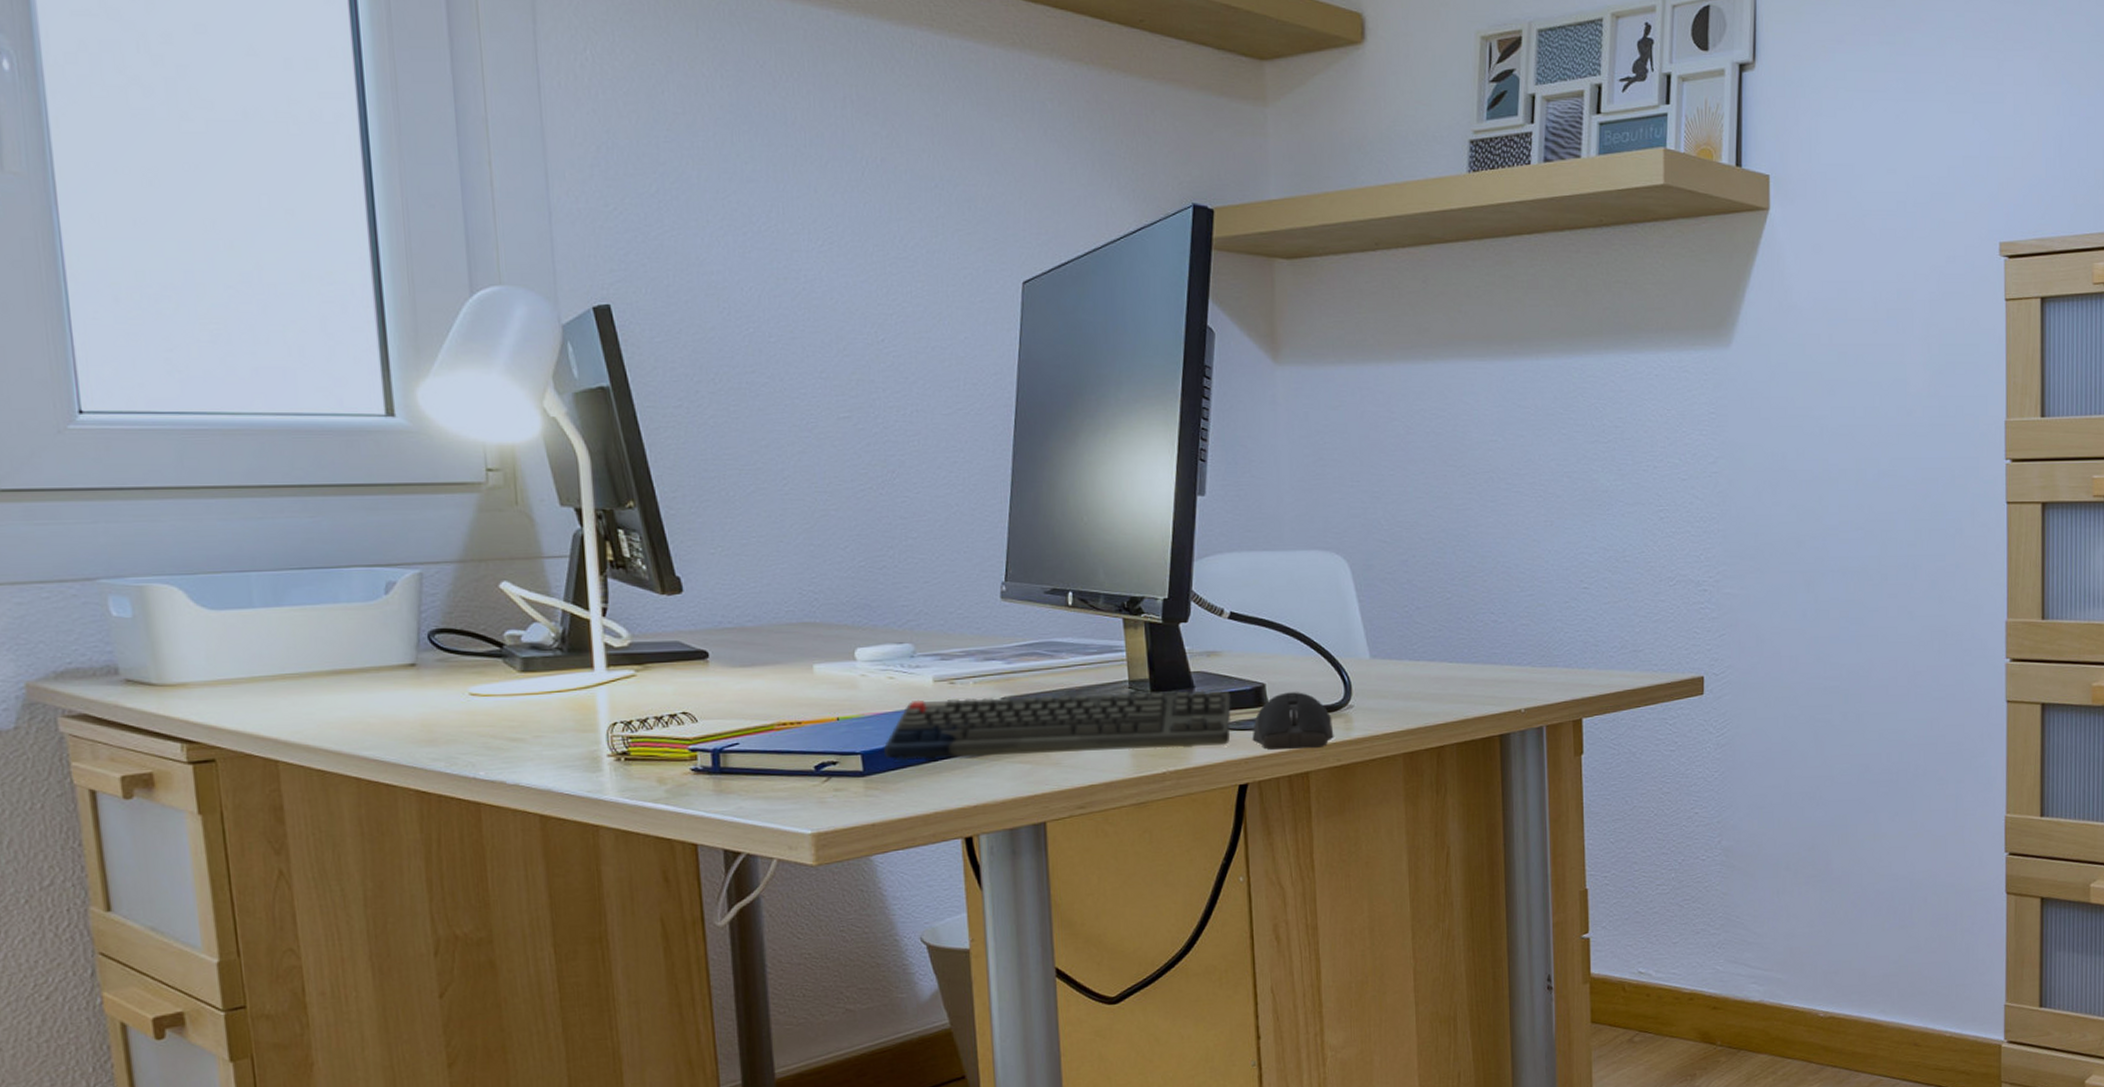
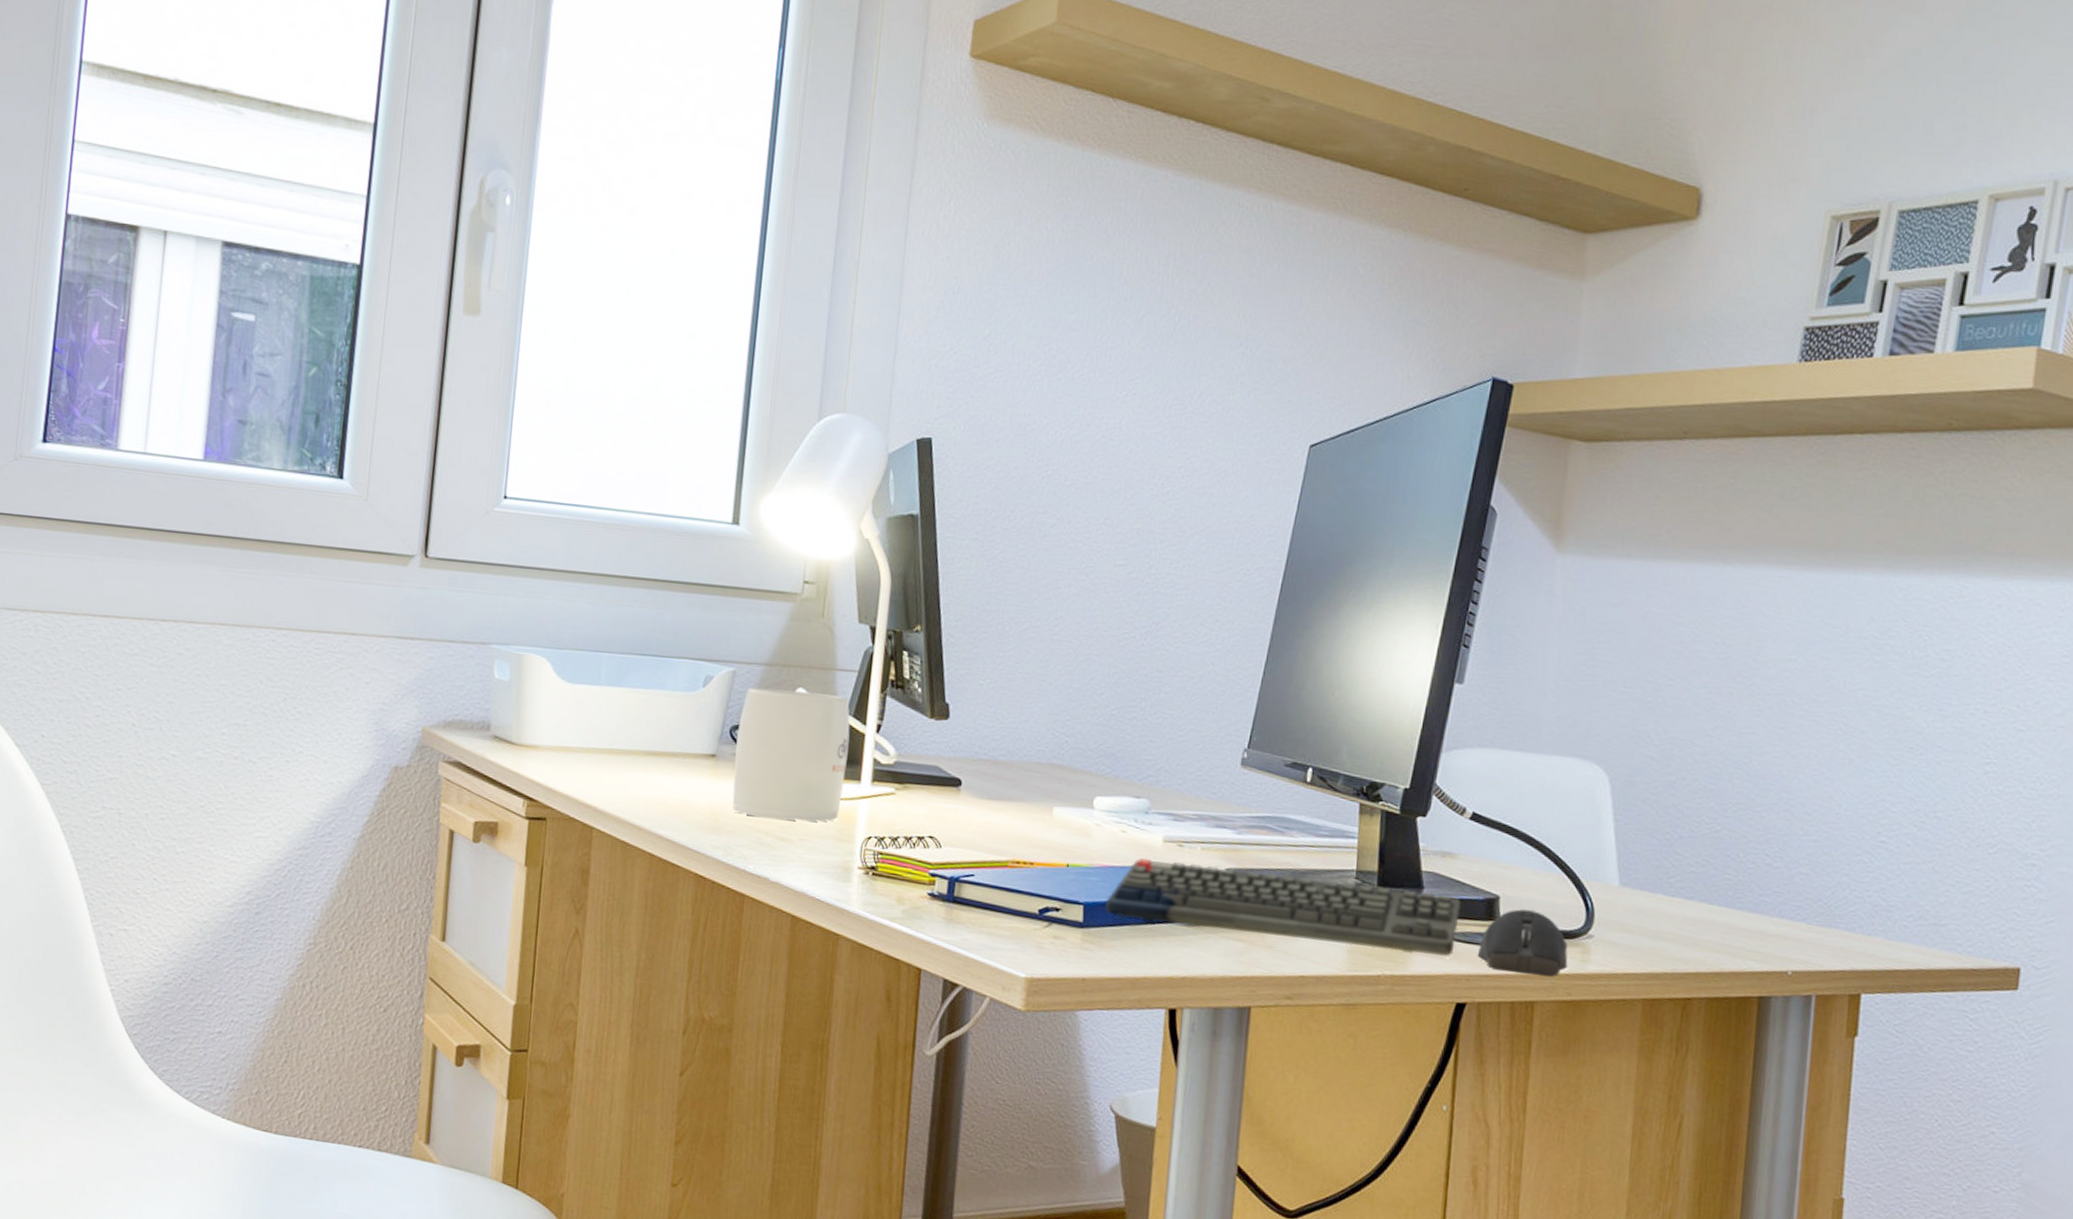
mug: none [437,584,575,721] -> present [732,687,850,822]

